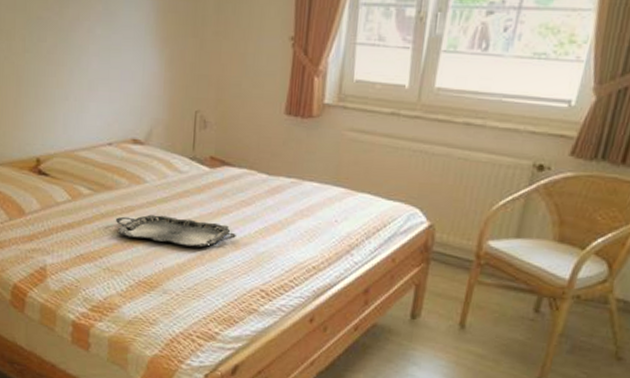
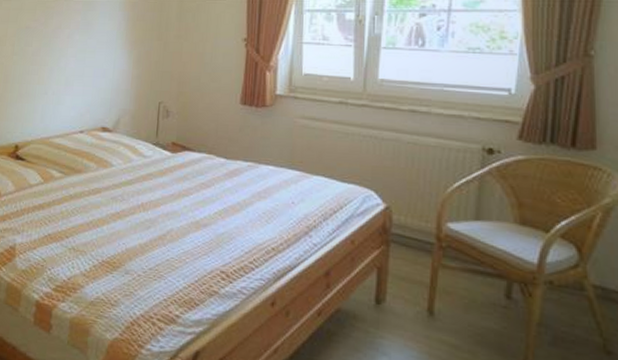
serving tray: present [116,214,236,248] -> none [83,196,197,228]

